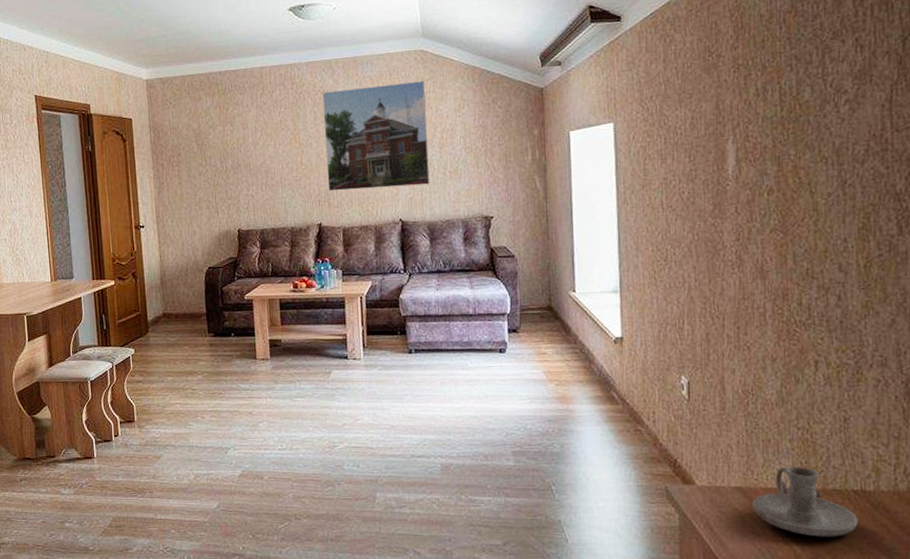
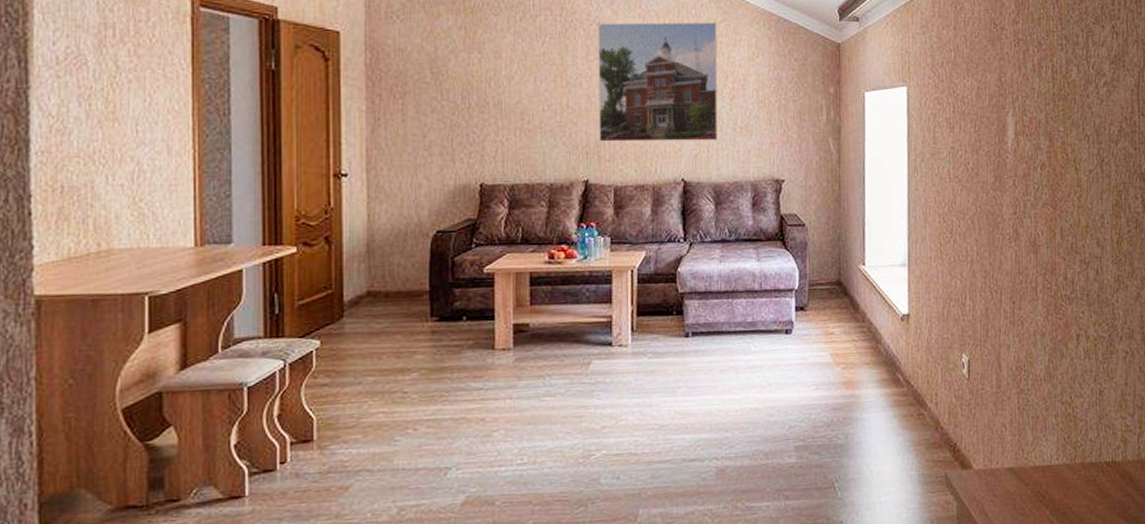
candle holder: present [753,466,858,537] -> none [1023,441,1110,513]

